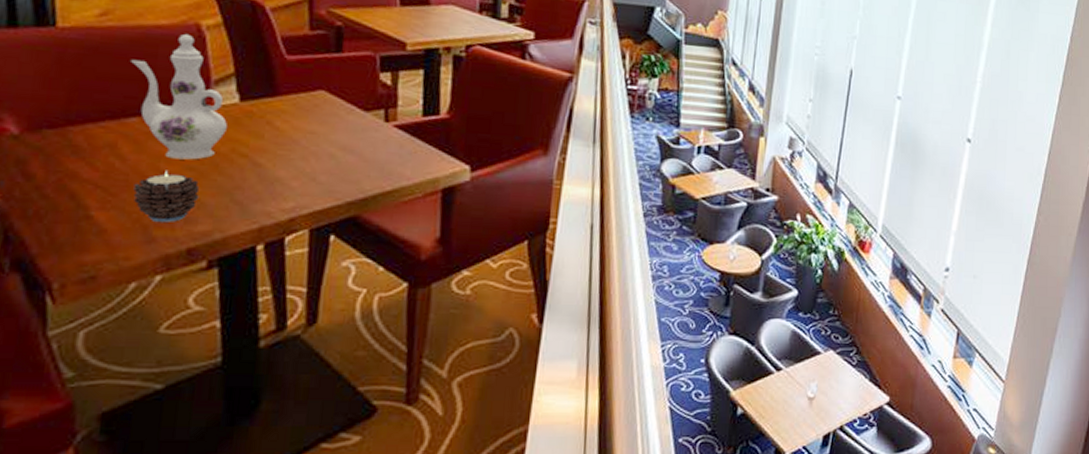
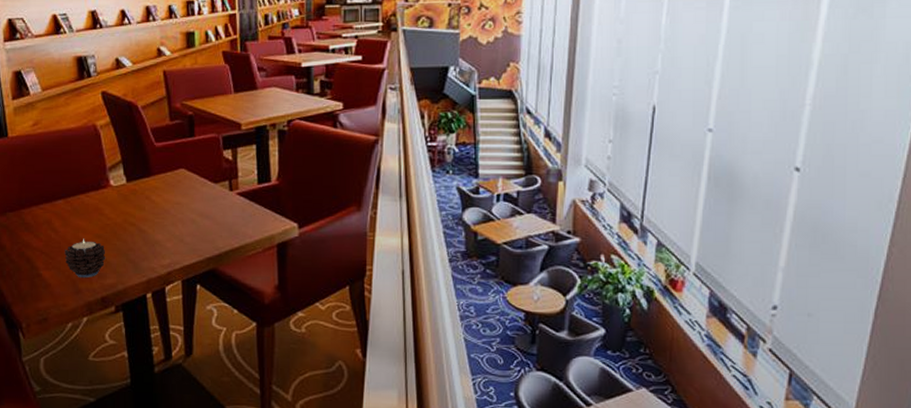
ewer: present [131,33,227,160] -> none [55,133,120,230]

